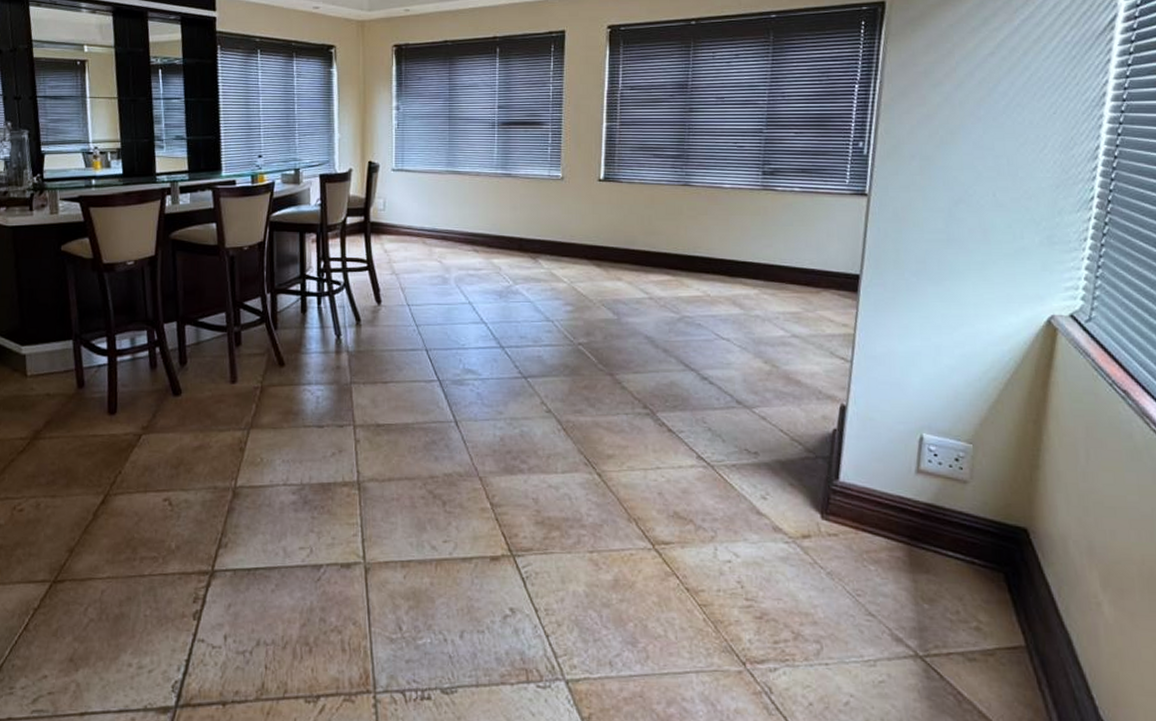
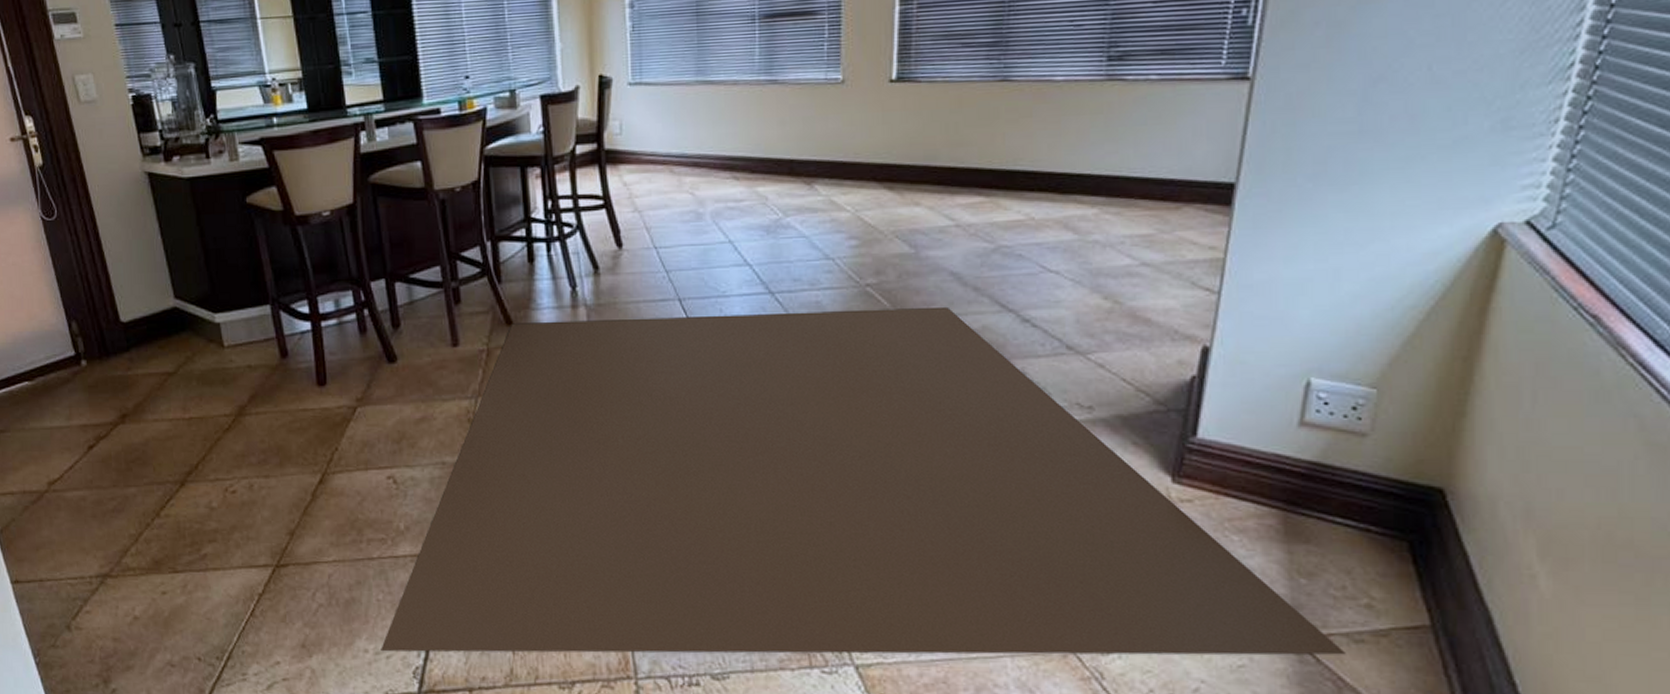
area rug: none [144,364,962,672] -> present [381,308,1345,655]

